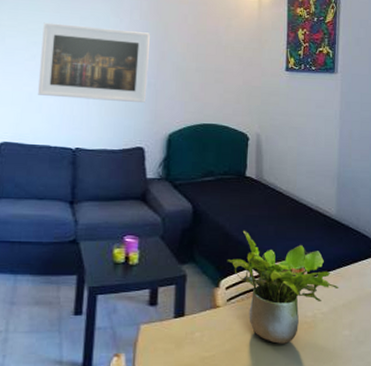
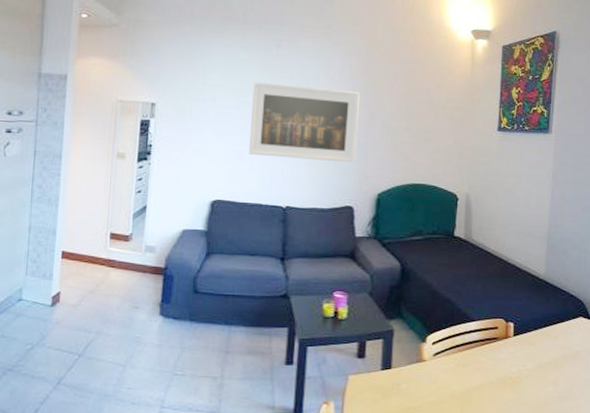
potted plant: present [227,230,339,344] -> none [434,288,545,397]

